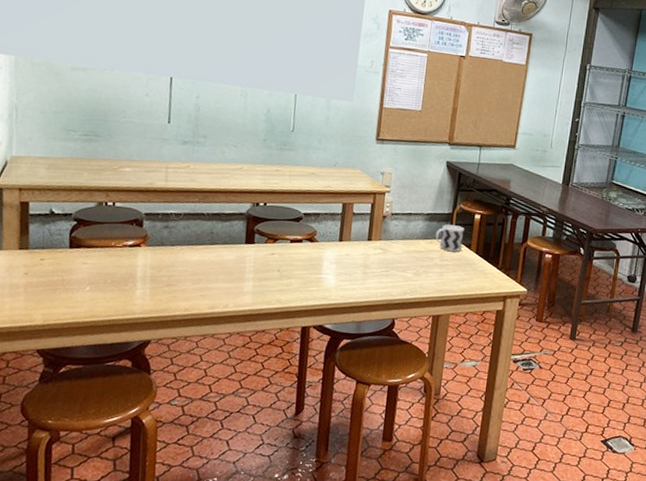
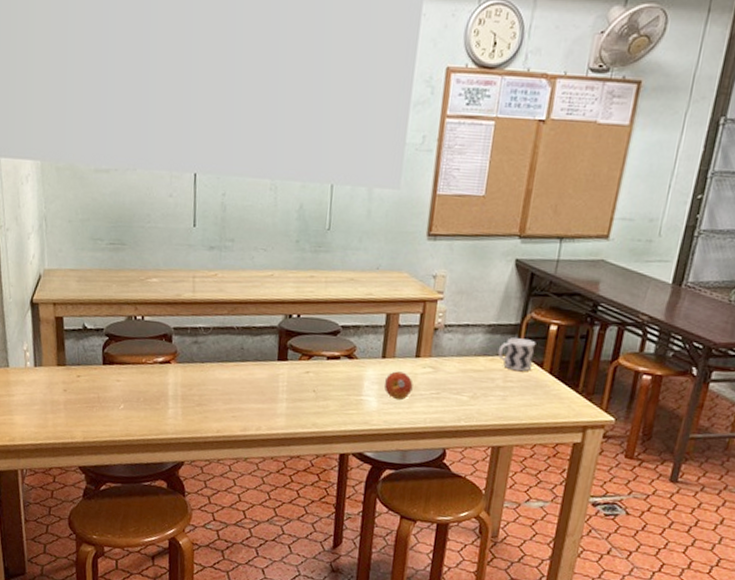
fruit: none [341,252,366,278] -> present [384,371,413,401]

